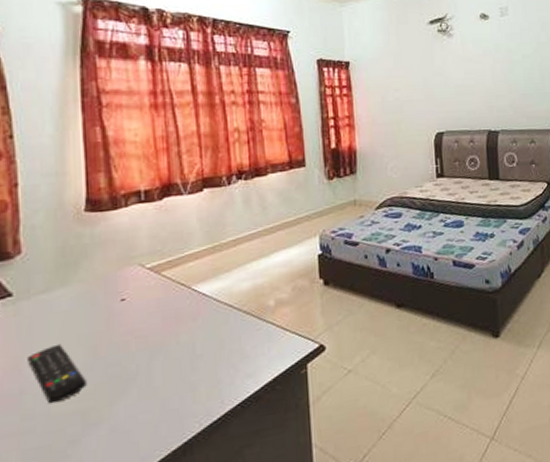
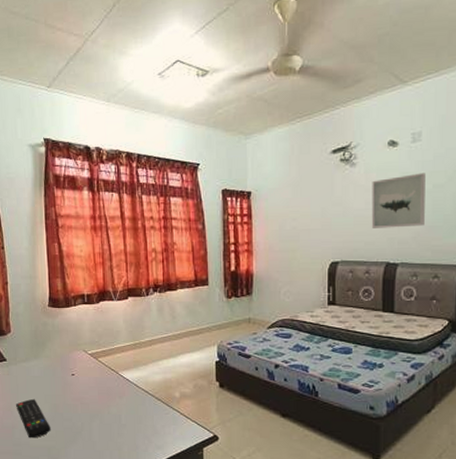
wall art: none [468,44,518,97] -> present [371,172,426,228]

